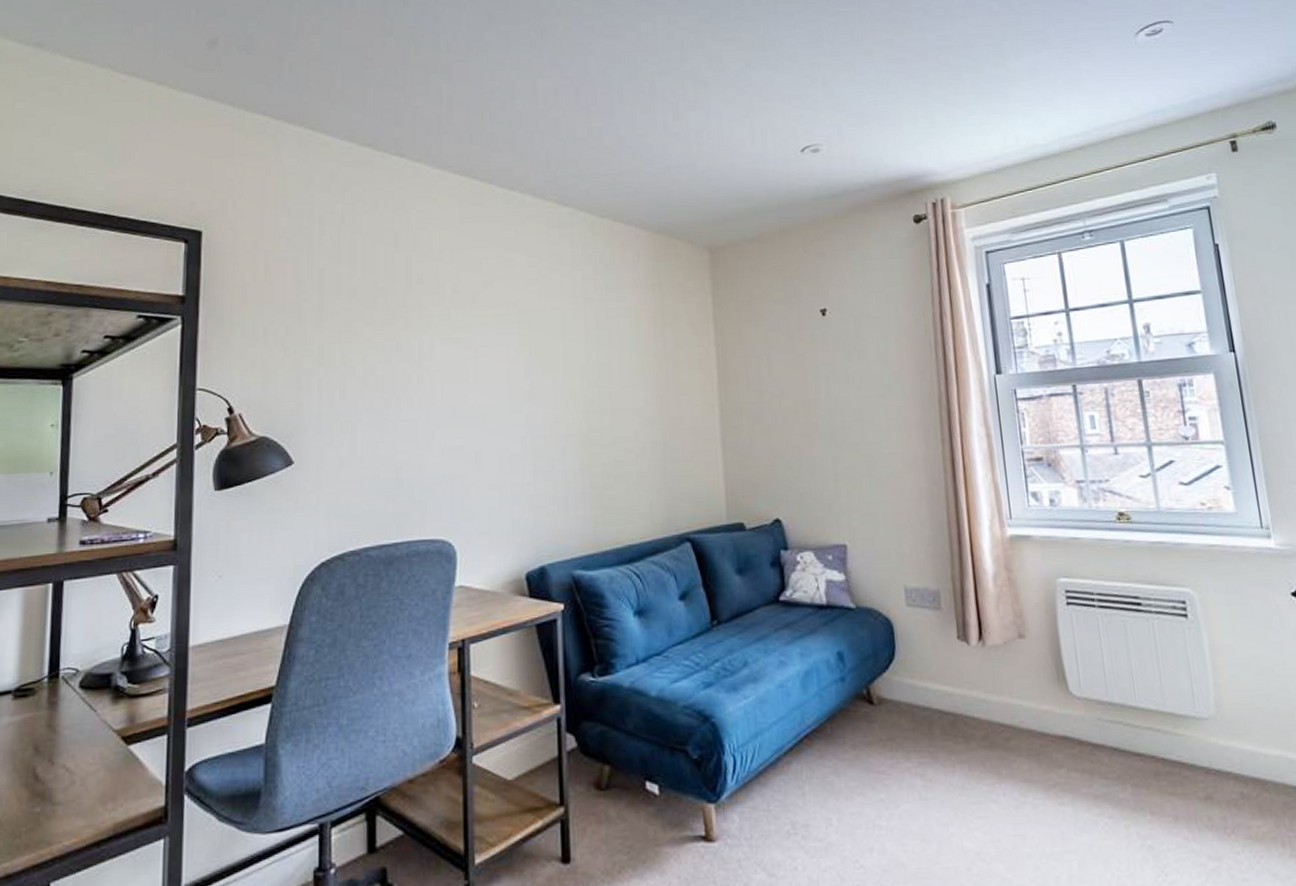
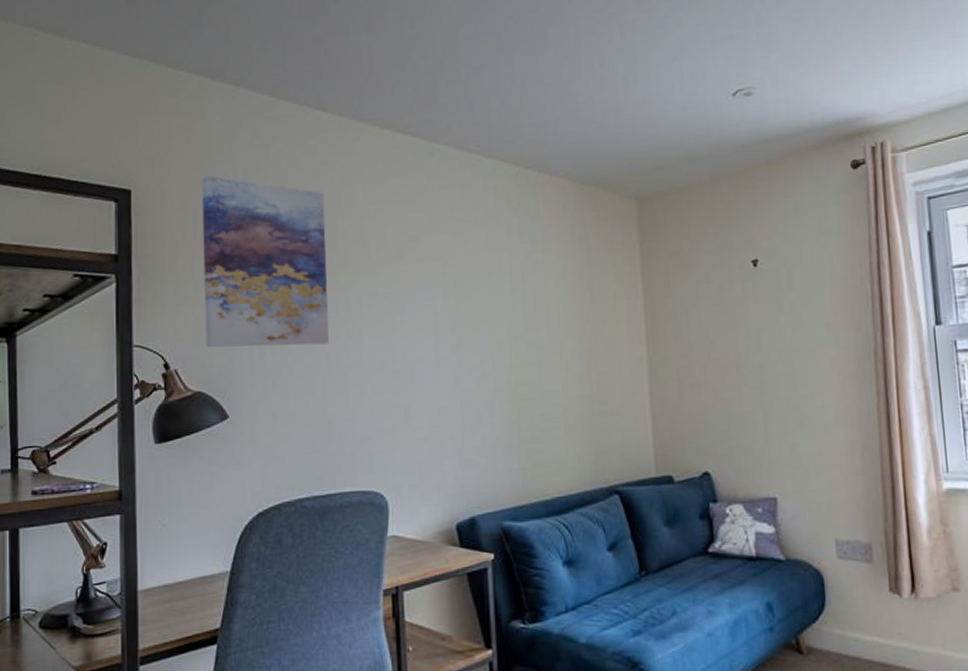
wall art: none [273,218,401,392] -> present [202,175,329,348]

